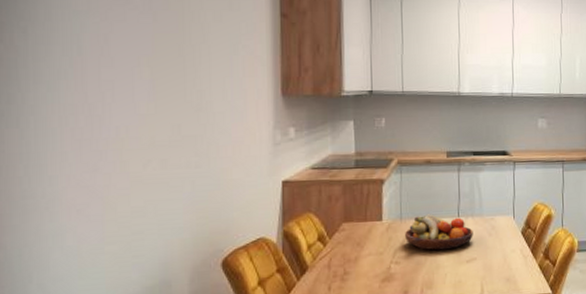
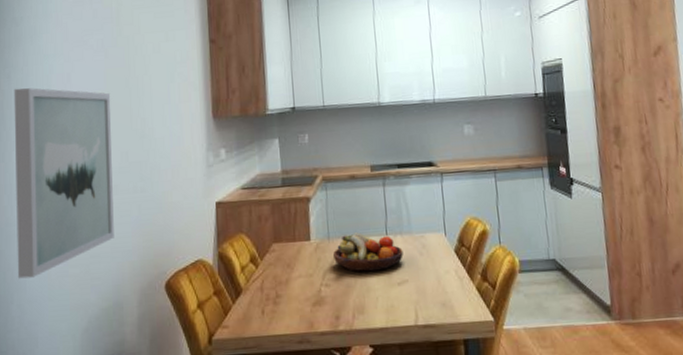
wall art: none [31,45,162,256] -> present [13,88,114,279]

